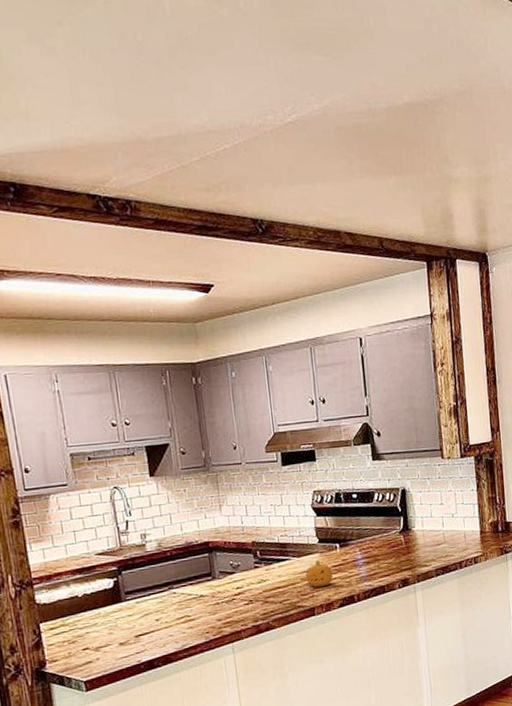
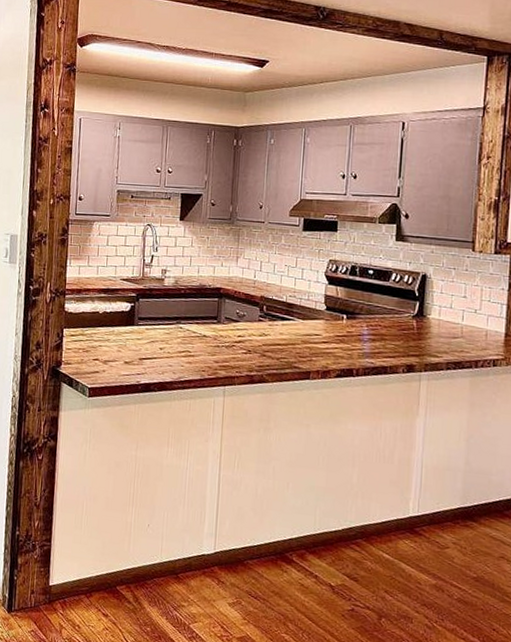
fruit: present [306,560,333,588] -> none [307,326,335,354]

